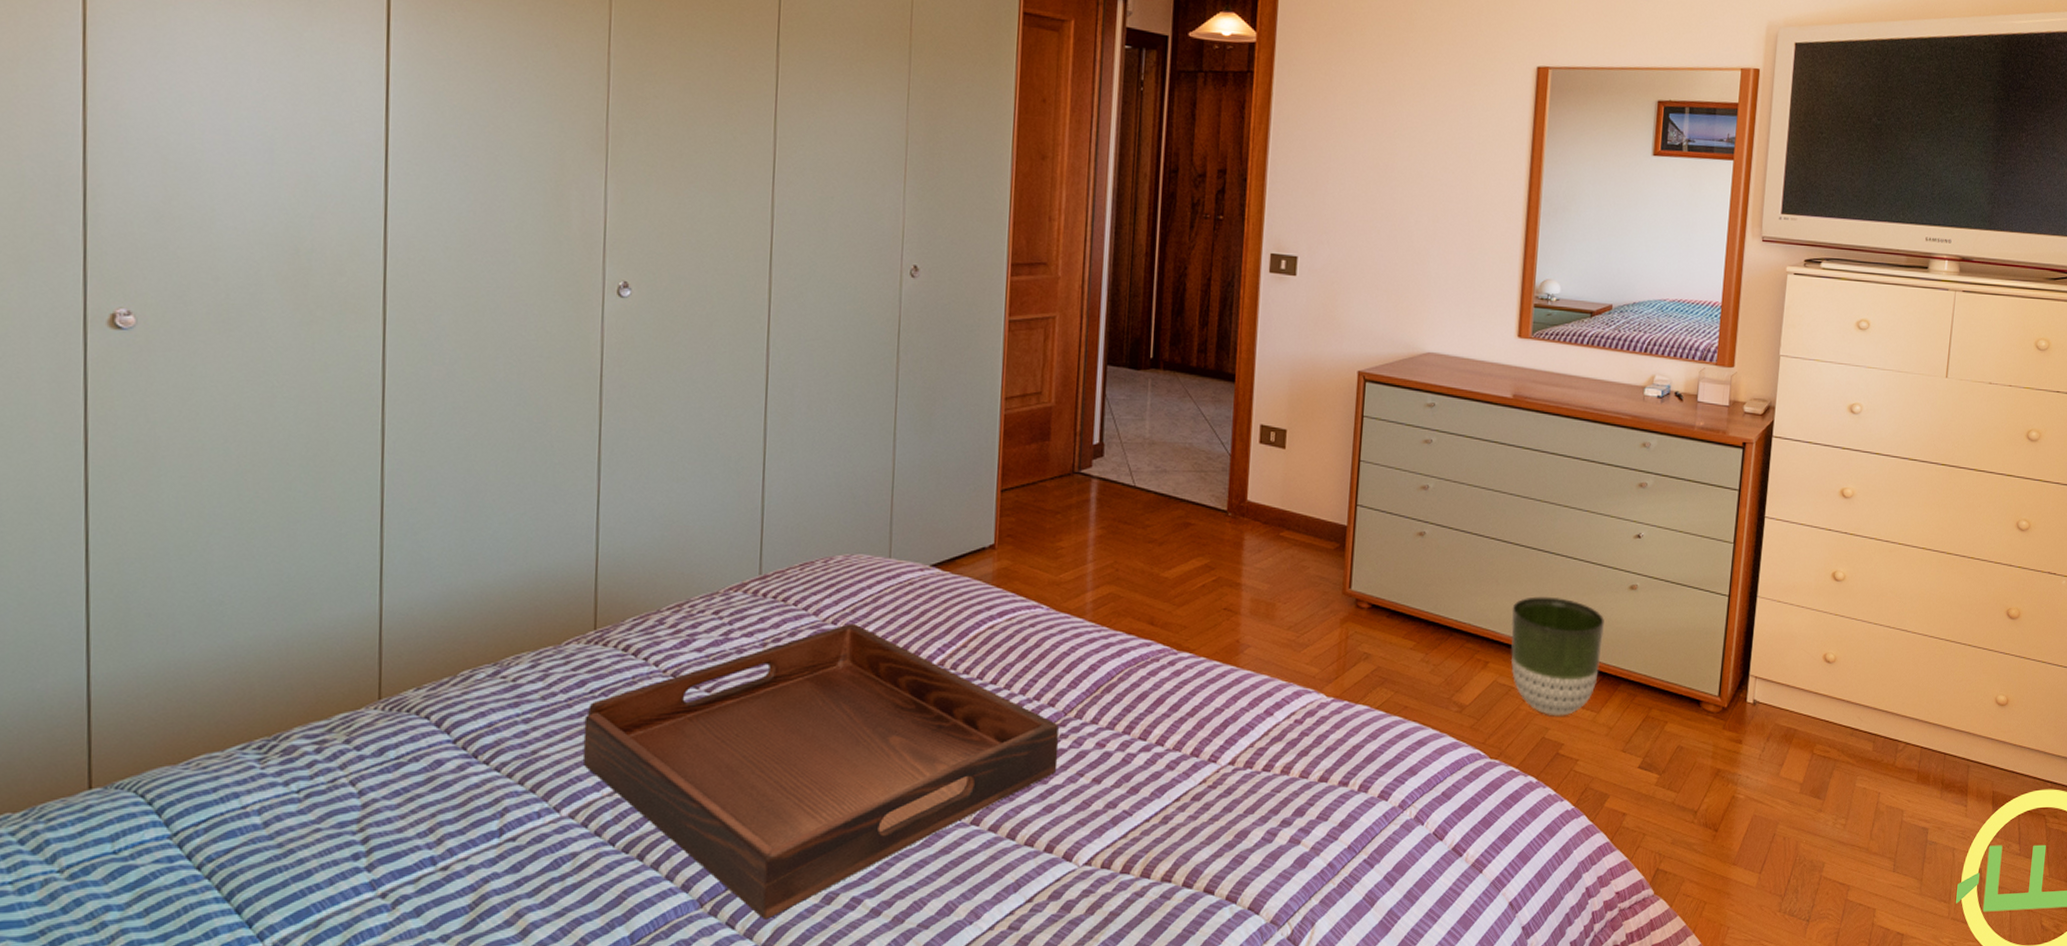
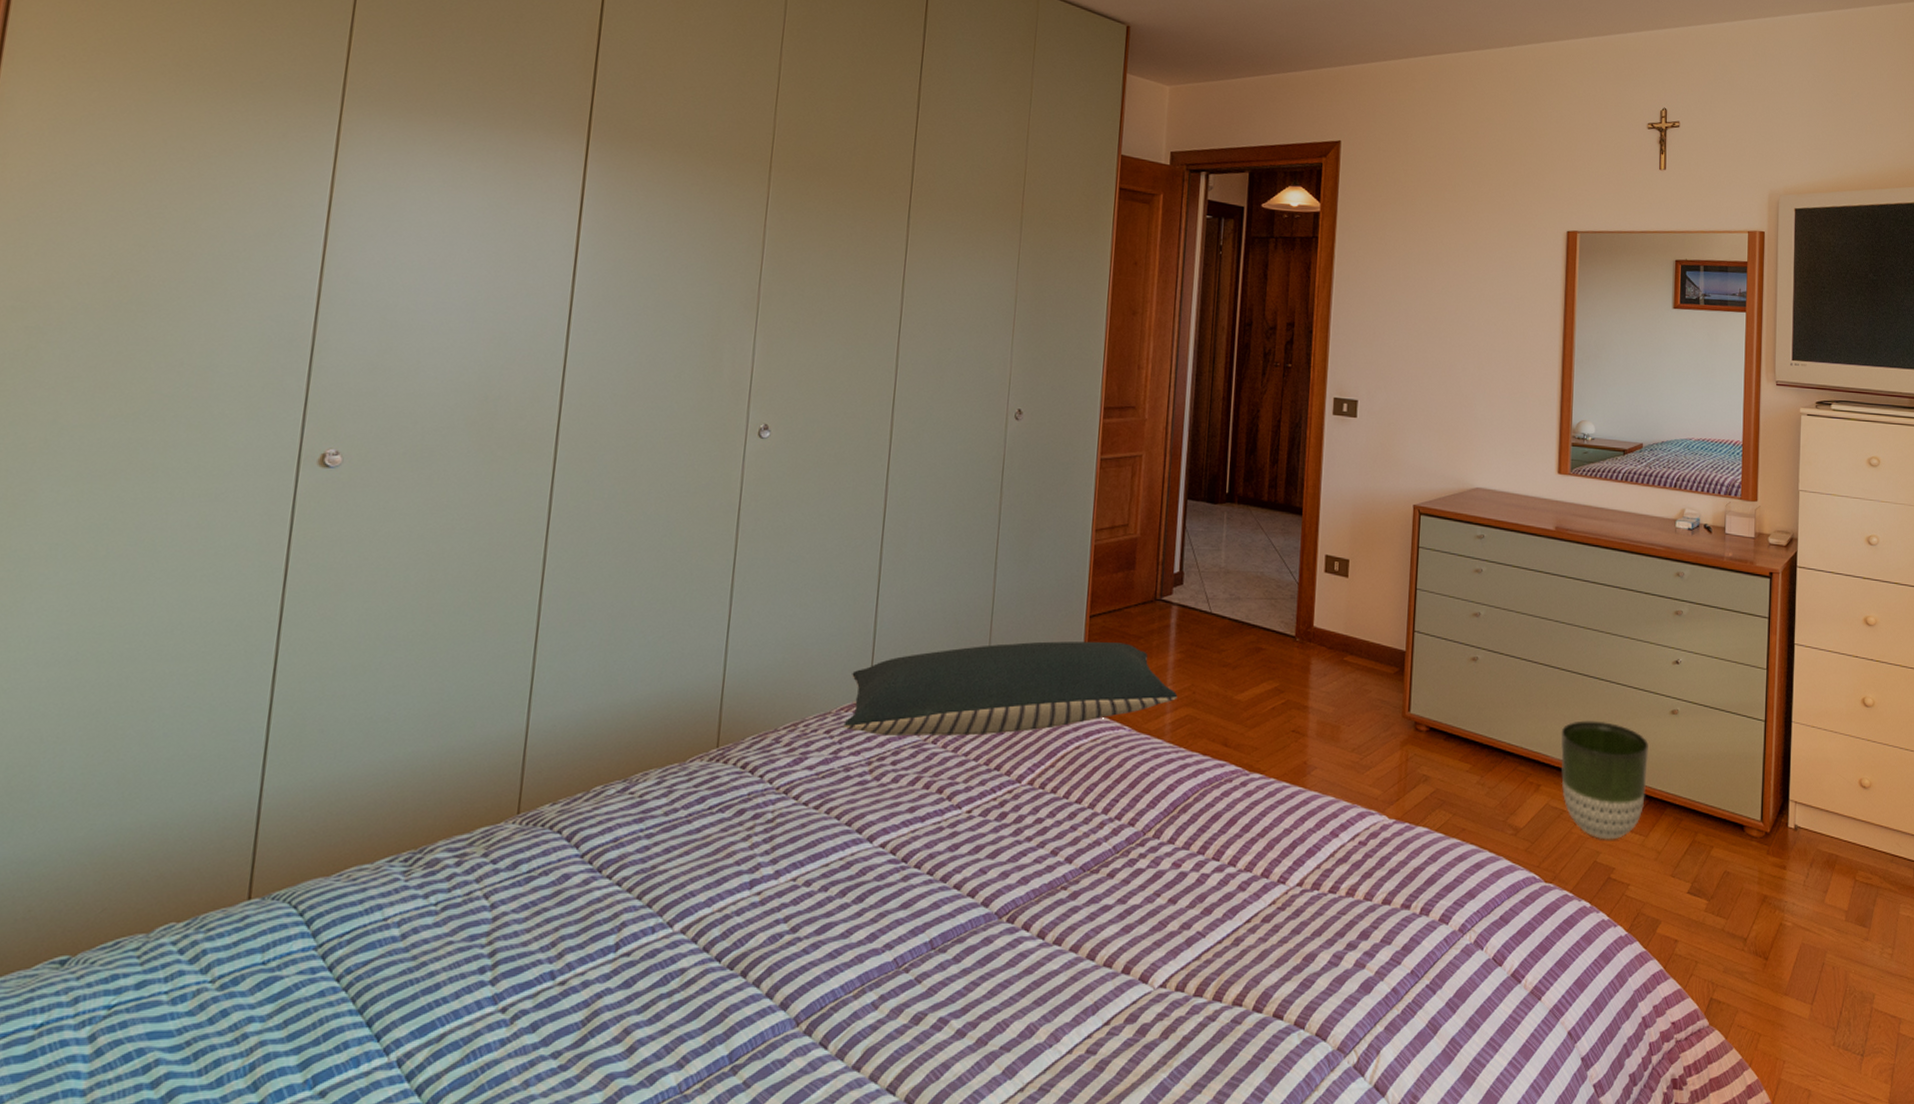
serving tray: present [582,623,1059,919] -> none [697,743,1138,1040]
pillow: none [733,517,1099,616] -> present [843,641,1178,736]

